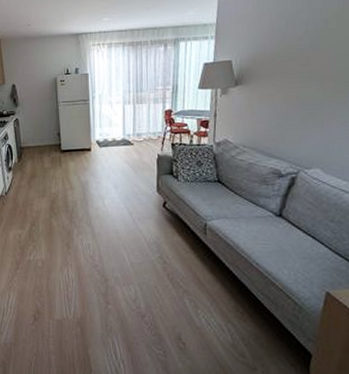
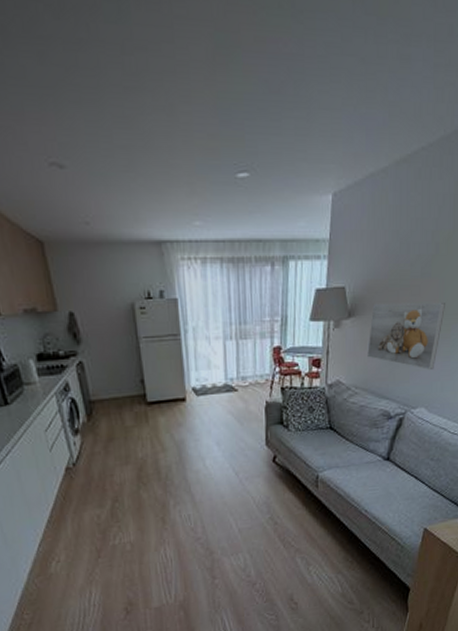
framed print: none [255,71,339,133] -> present [367,302,445,370]

